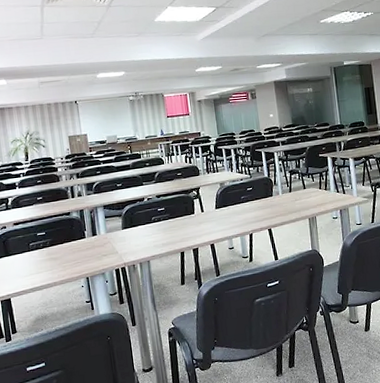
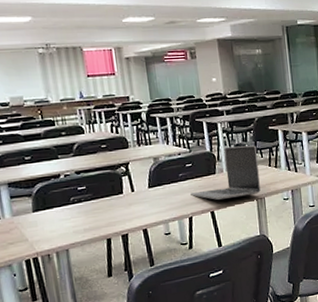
laptop: none [251,171,312,220] -> present [190,145,261,201]

